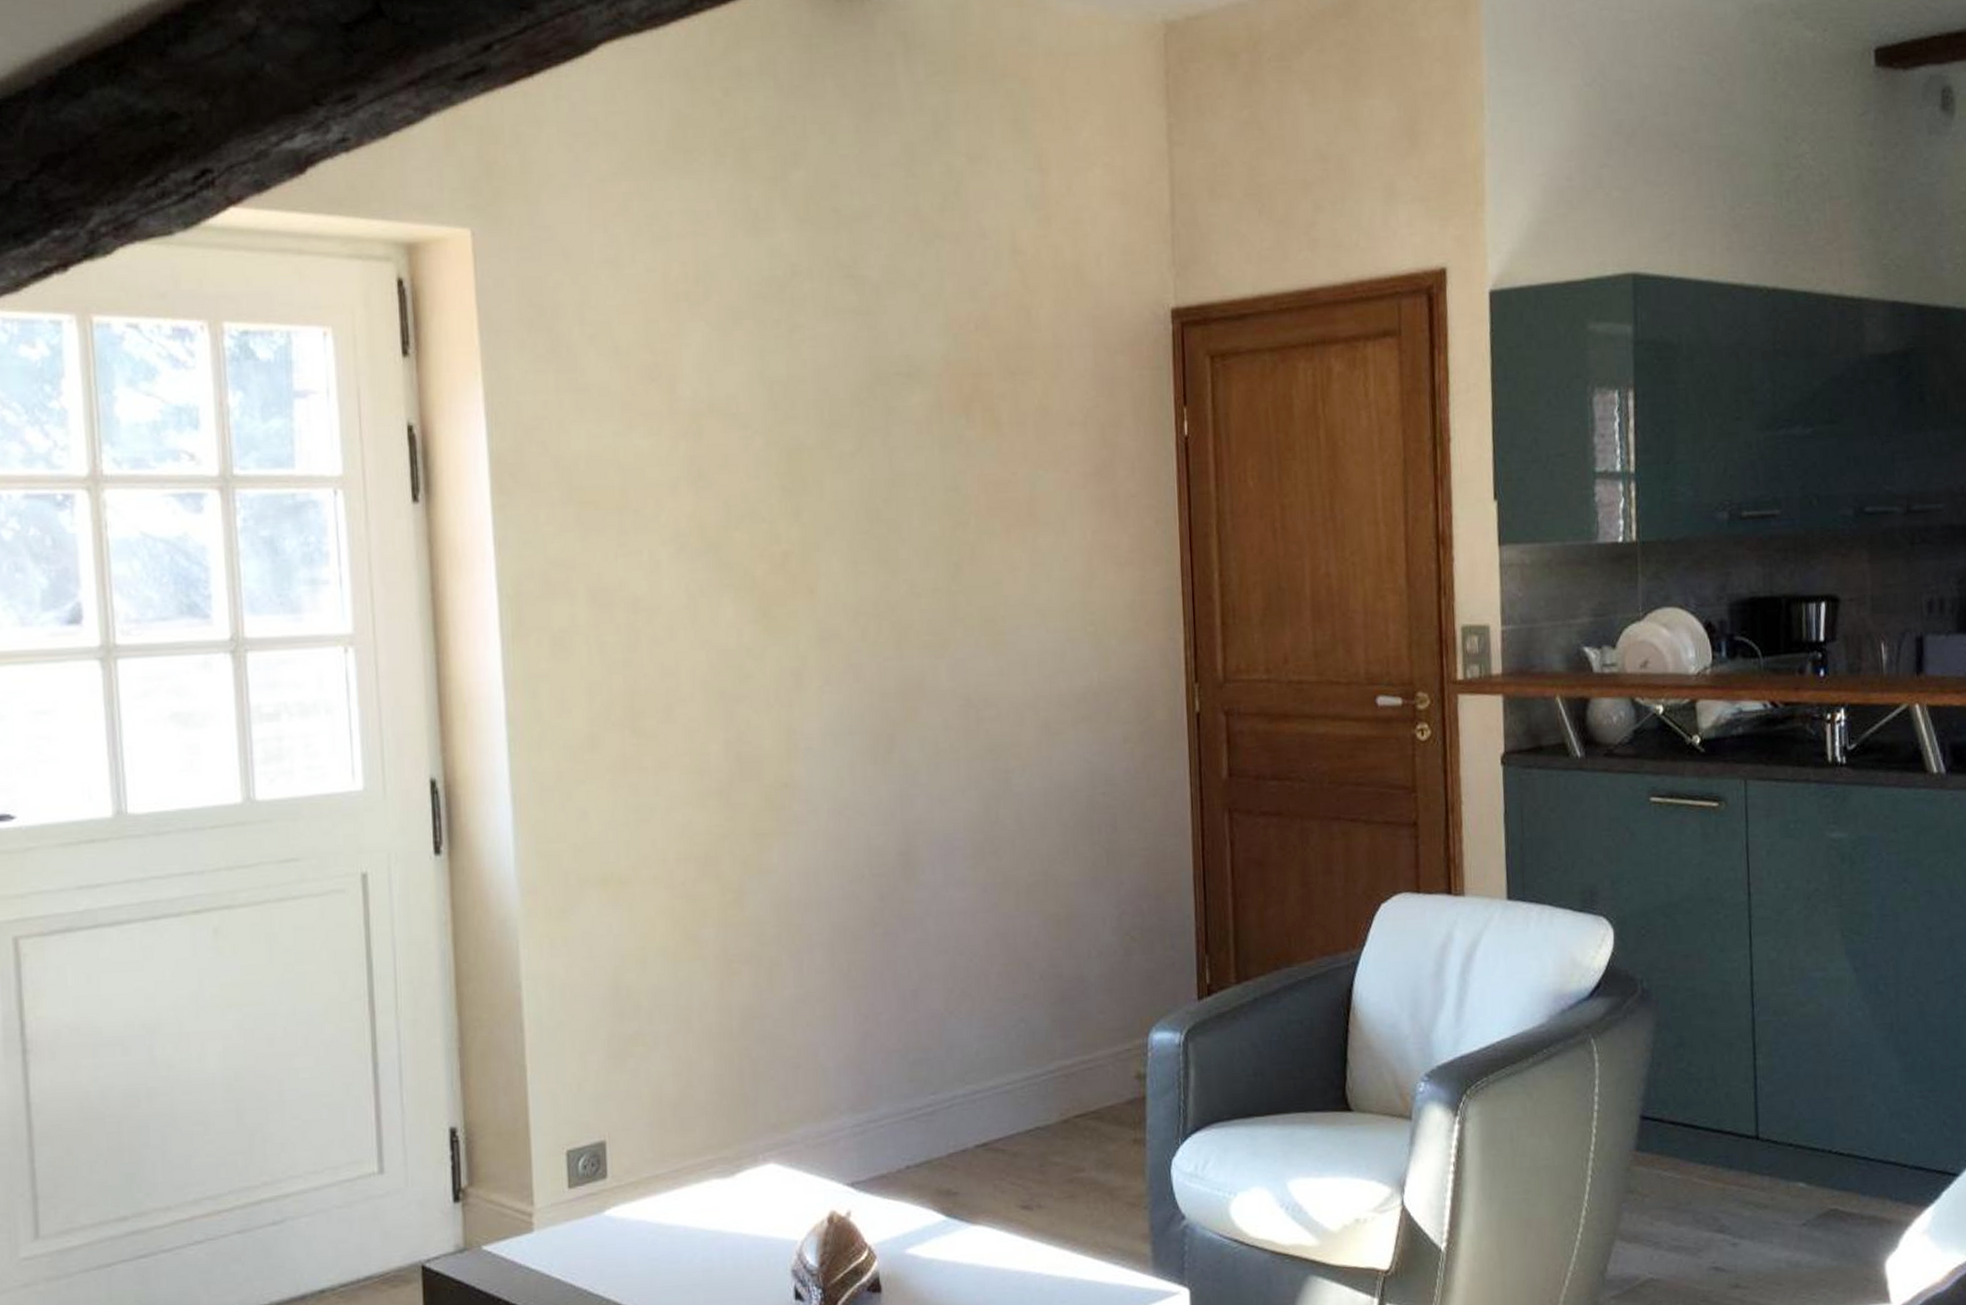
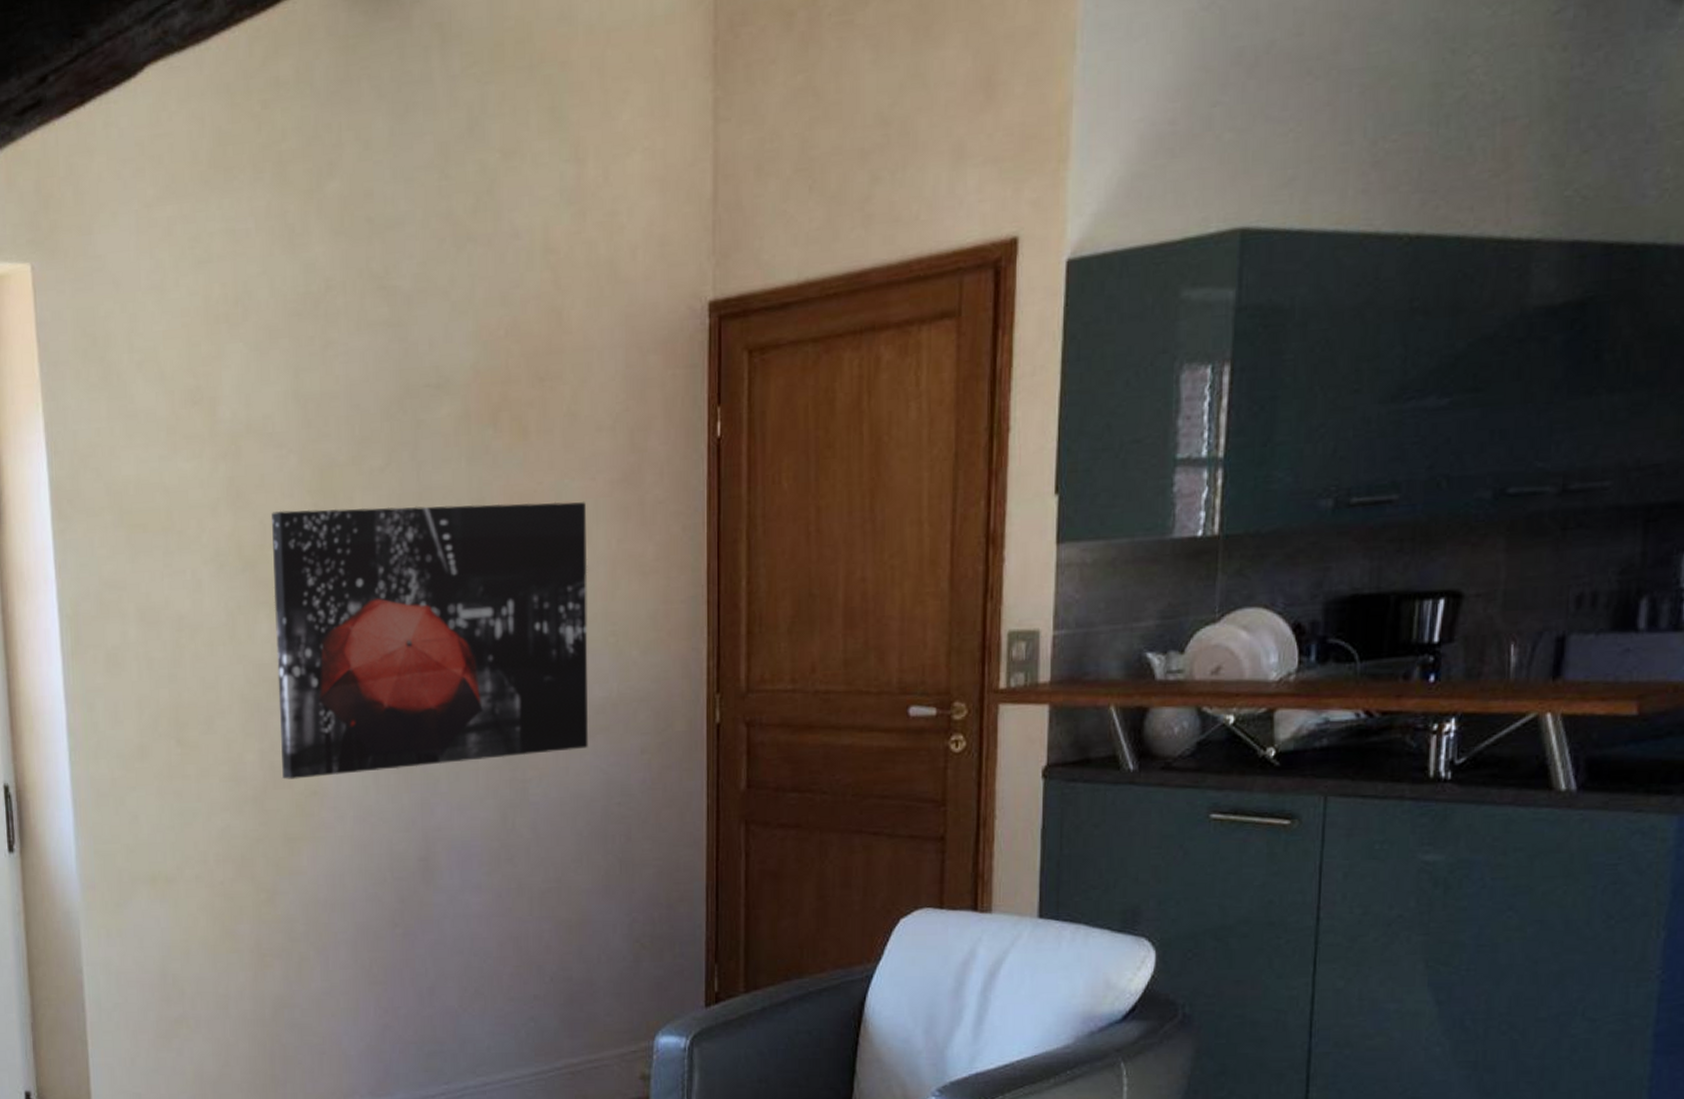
wall art: none [736,491,1071,771] -> present [272,501,588,780]

